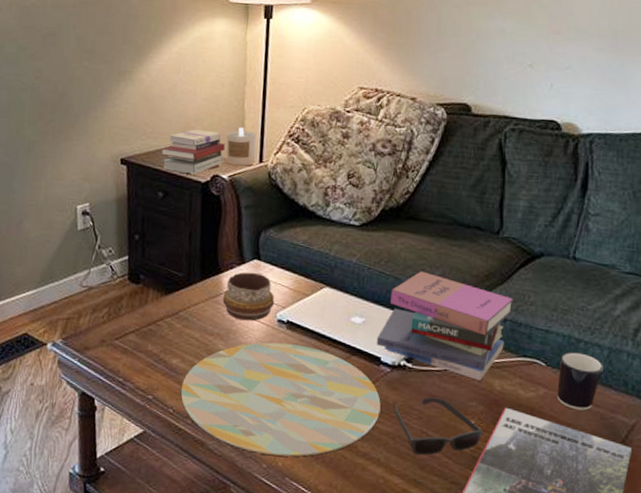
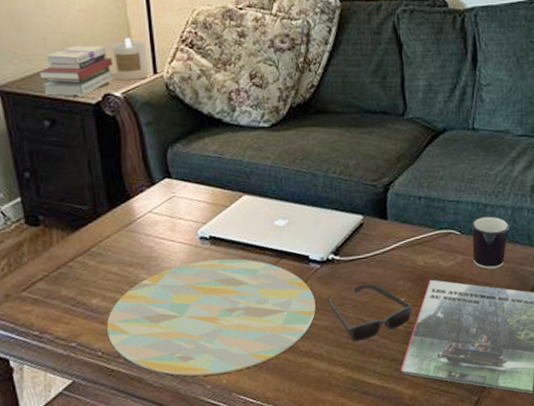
decorative bowl: present [222,272,275,321] -> none [136,192,194,245]
books: present [376,271,514,381] -> none [302,163,425,260]

